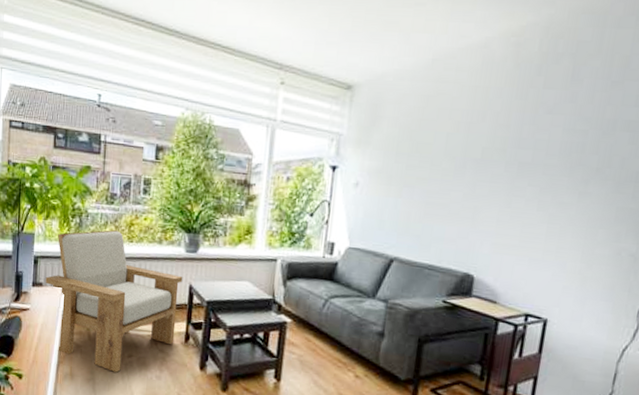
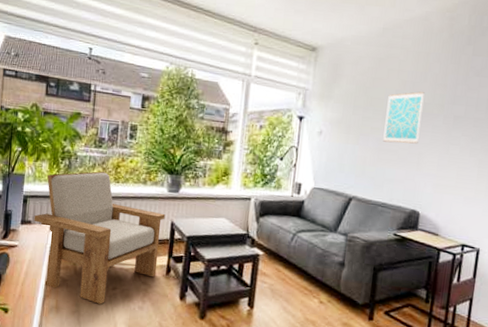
wall art: none [431,134,482,196] -> present [383,91,425,144]

